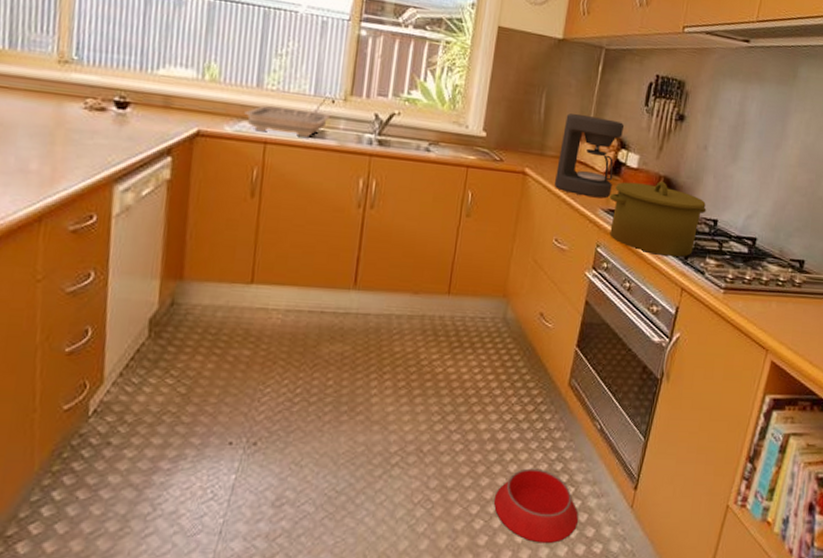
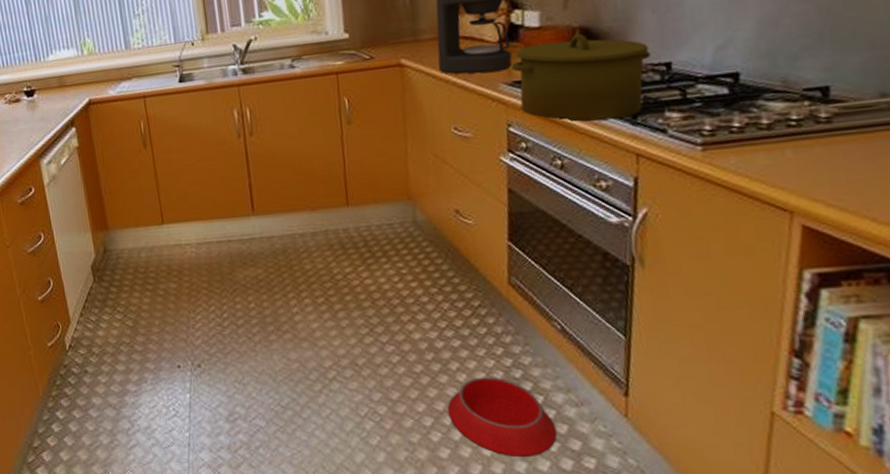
dish rack: present [244,105,331,138] -> none [121,57,194,89]

